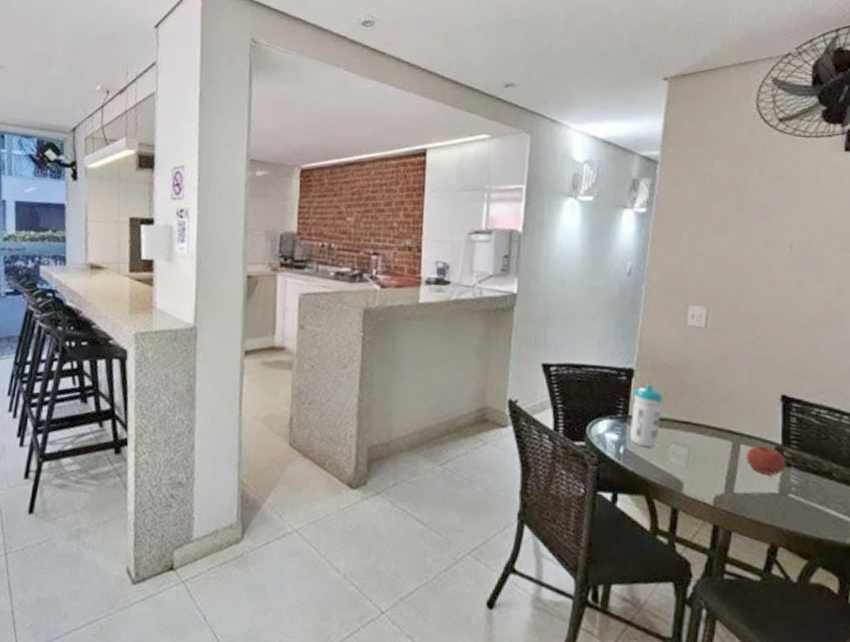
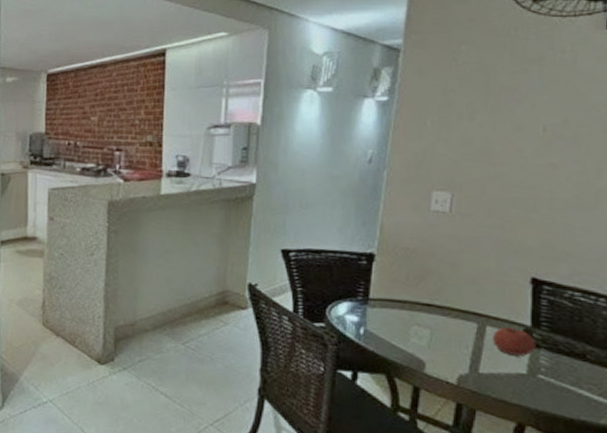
water bottle: present [630,384,663,448] -> none [371,268,405,329]

